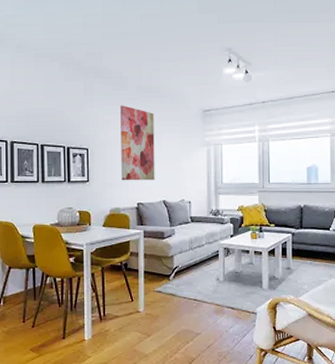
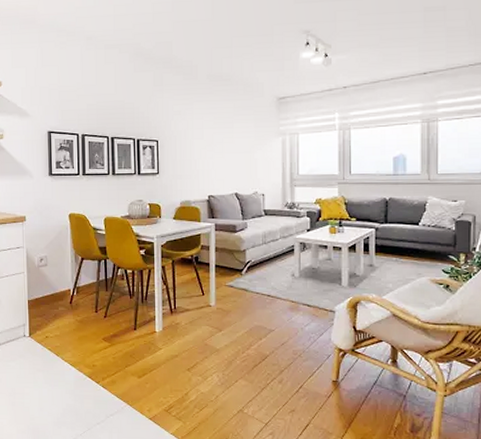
wall art: present [120,105,155,181] -> none [191,95,227,173]

